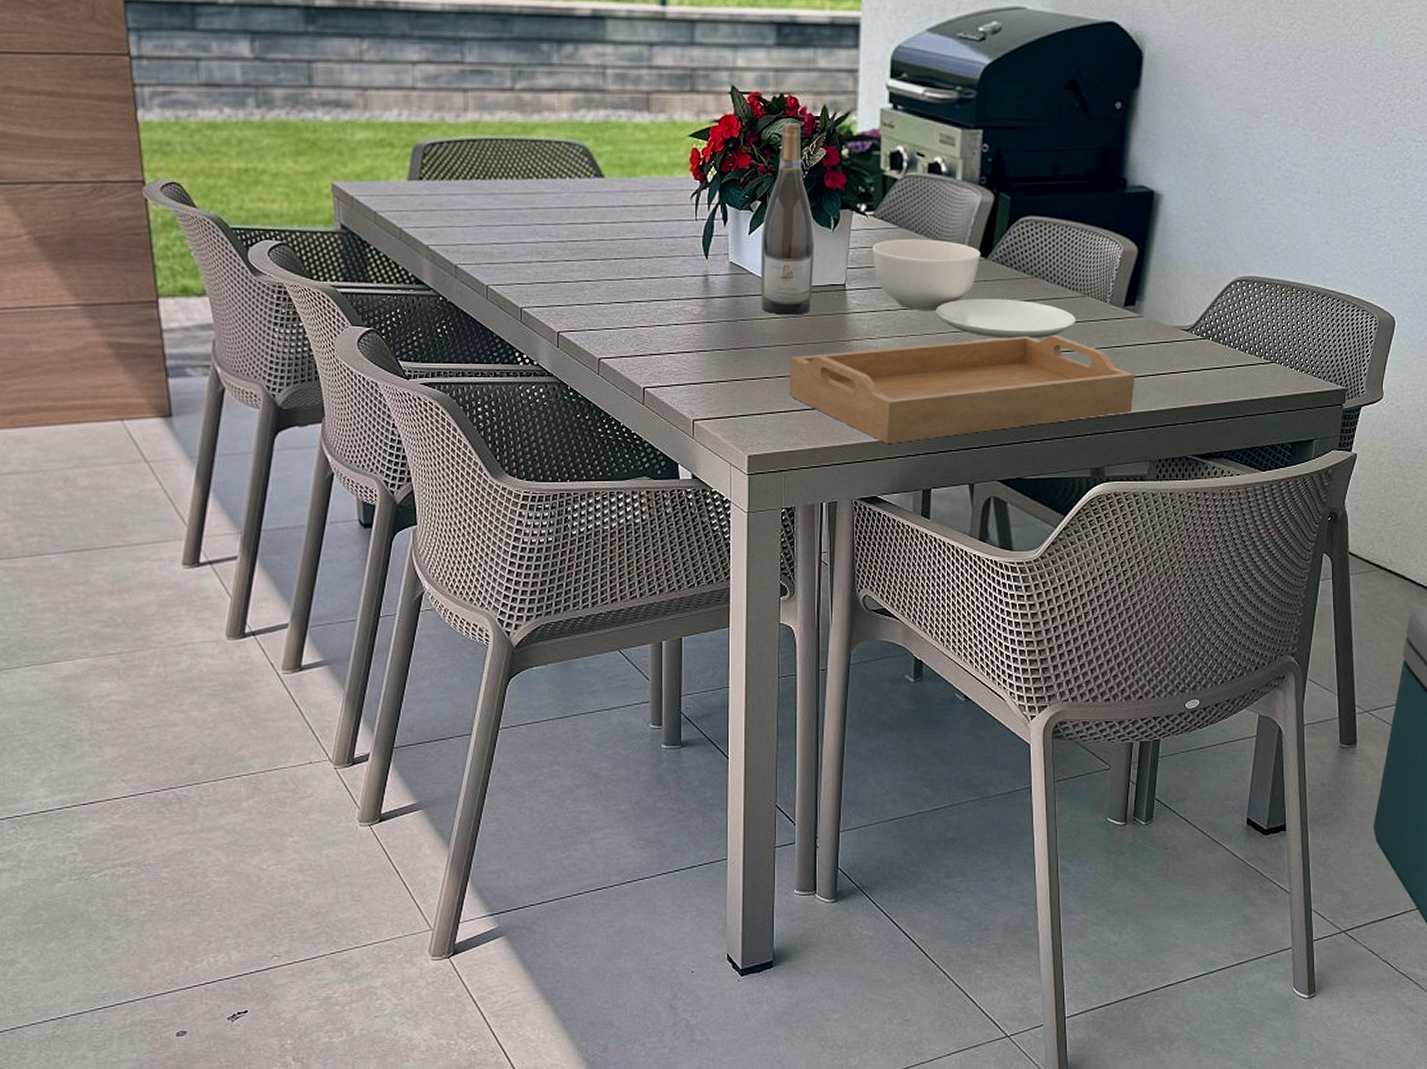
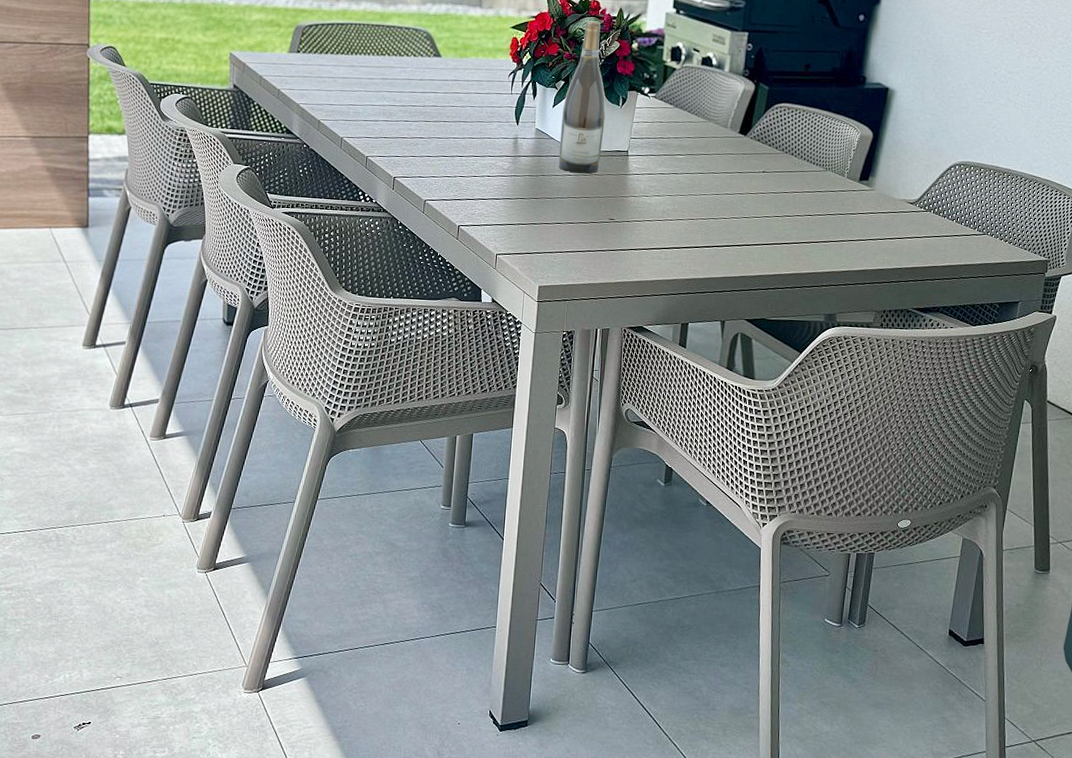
serving tray: present [789,335,1135,443] -> none [576,200,866,283]
bowl: present [872,238,981,310] -> none [651,116,742,176]
plate: present [936,298,1076,339] -> none [701,167,818,204]

